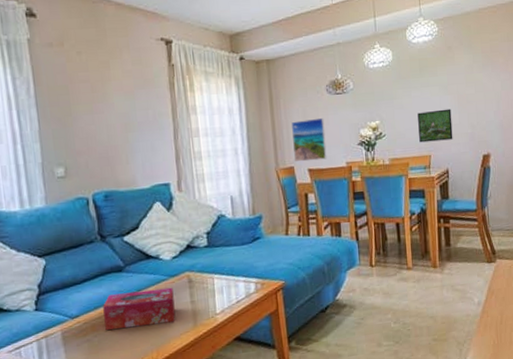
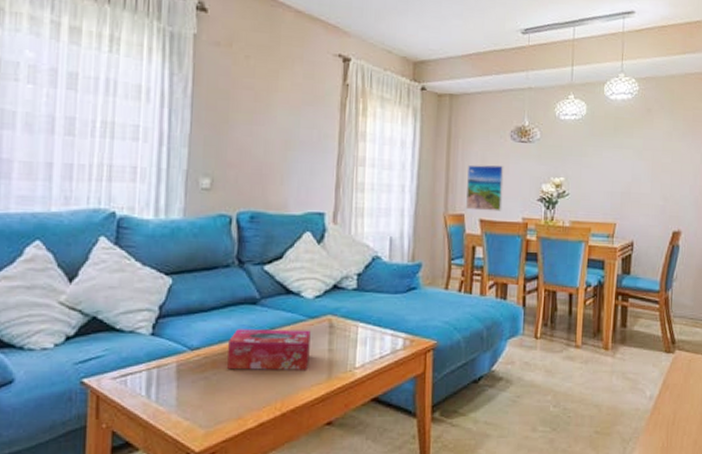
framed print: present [417,108,453,143] -> none [605,175,644,210]

